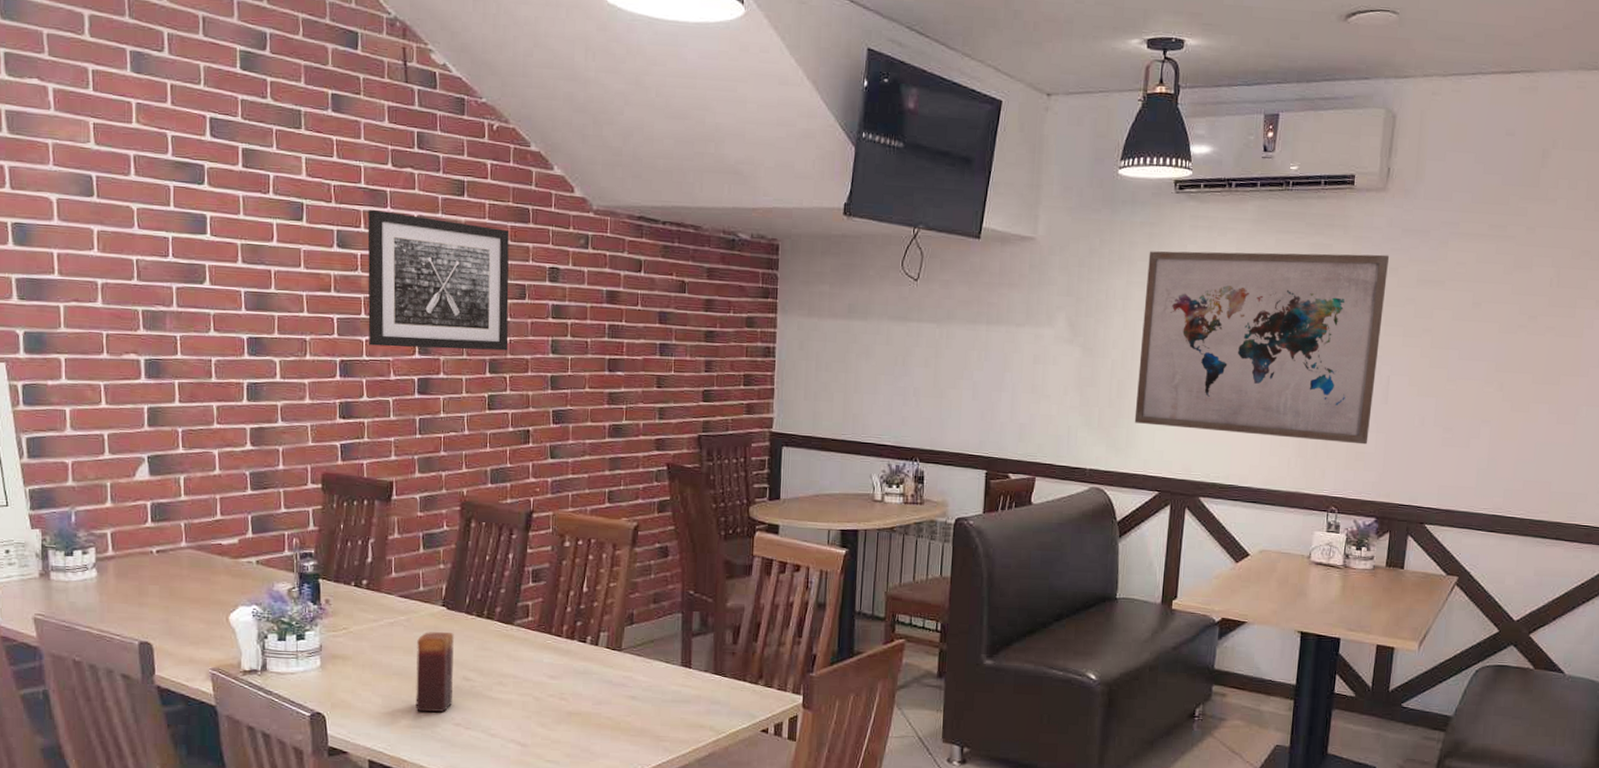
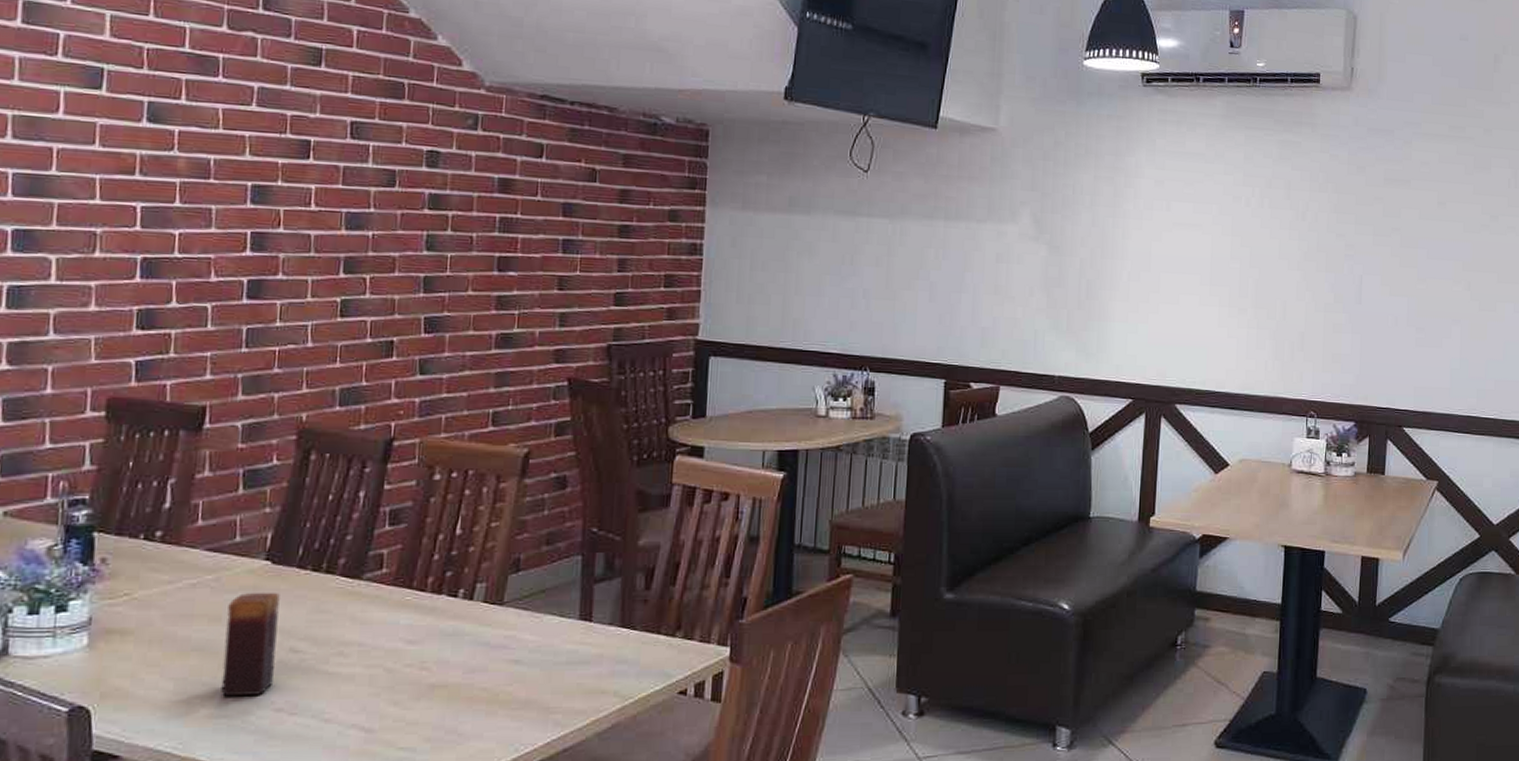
wall art: present [367,210,510,351] -> none [183,79,378,247]
wall art: present [1134,251,1389,445] -> none [1105,145,1356,346]

